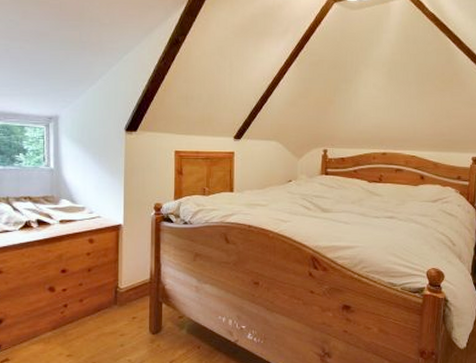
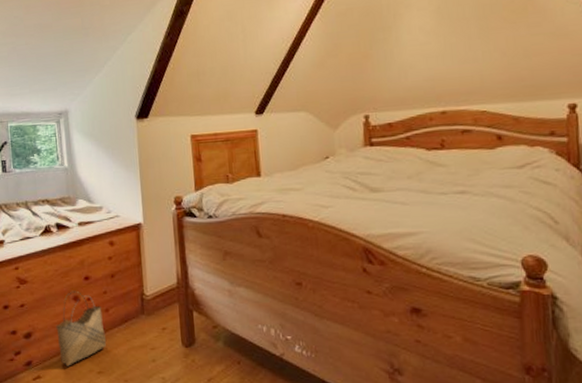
woven basket: none [29,282,79,350] -> present [56,290,107,366]

